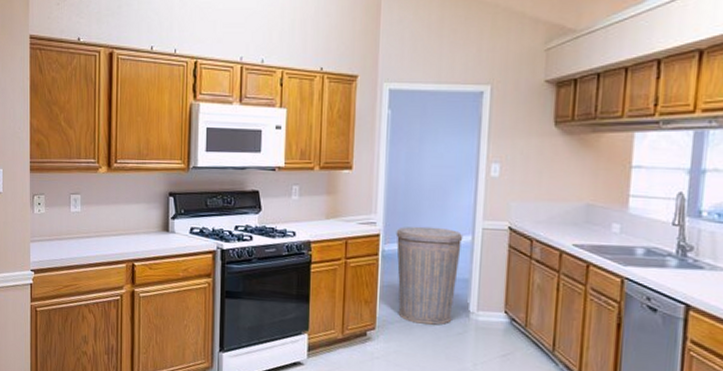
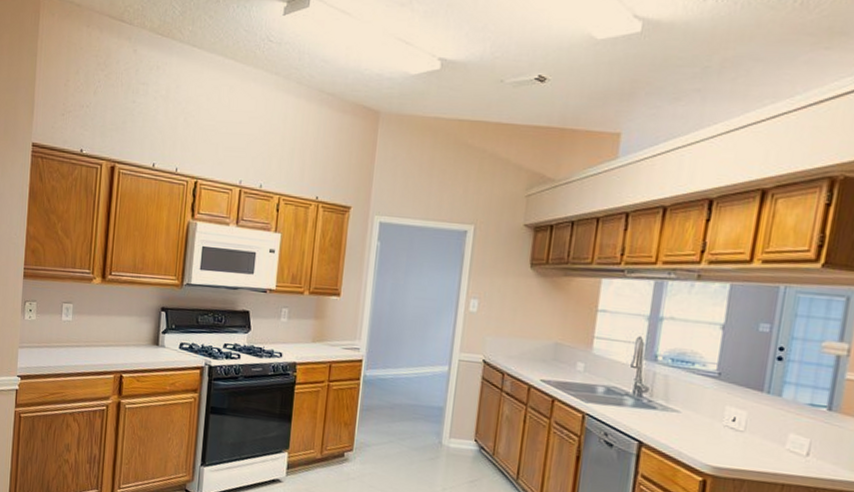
trash can: present [396,226,463,325] -> none [375,354,441,450]

